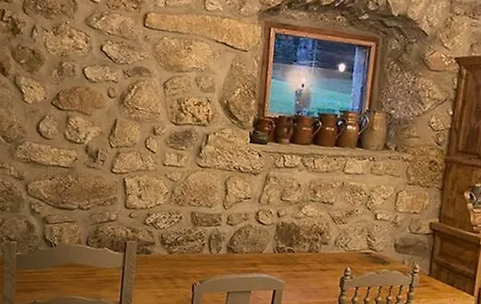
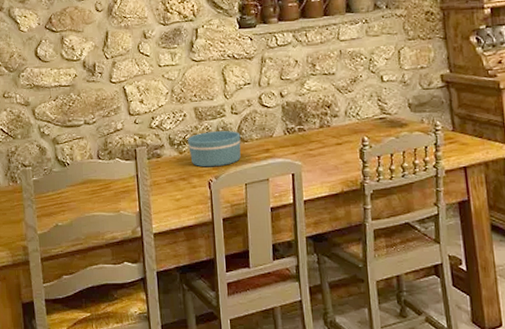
bowl: none [178,237,232,272] -> present [187,131,241,167]

